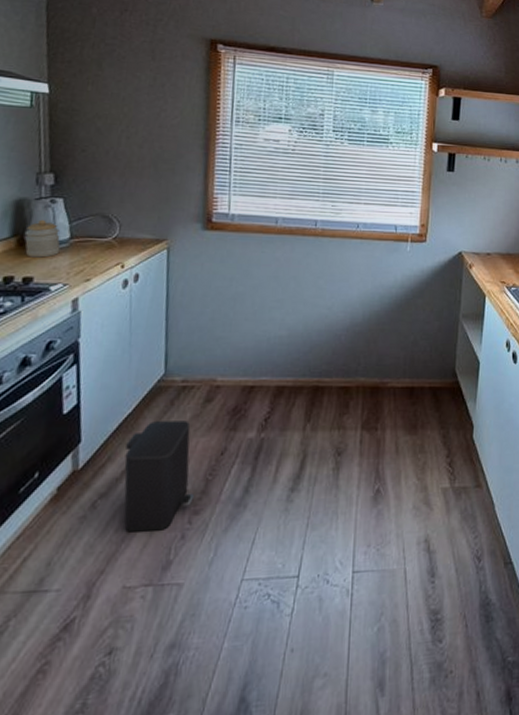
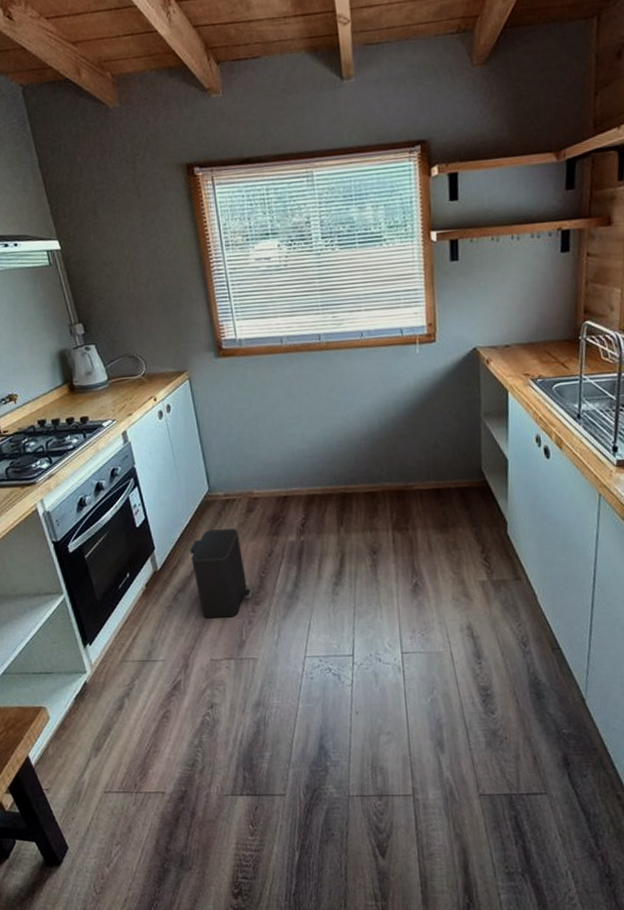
jar: present [24,219,61,258] -> none [72,365,103,400]

